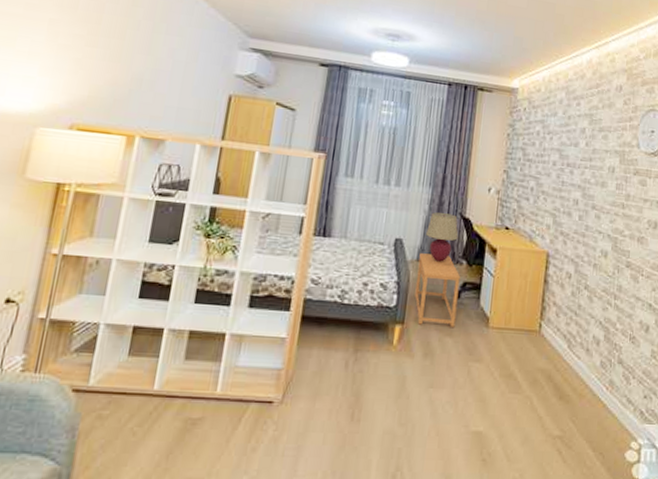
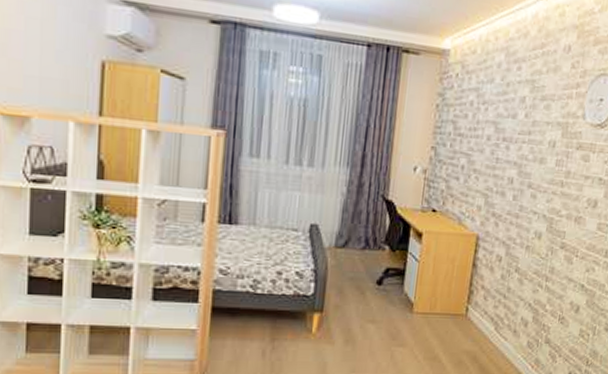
side table: present [414,253,460,327] -> none [333,239,383,314]
table lamp: present [426,212,459,262] -> none [344,195,380,248]

